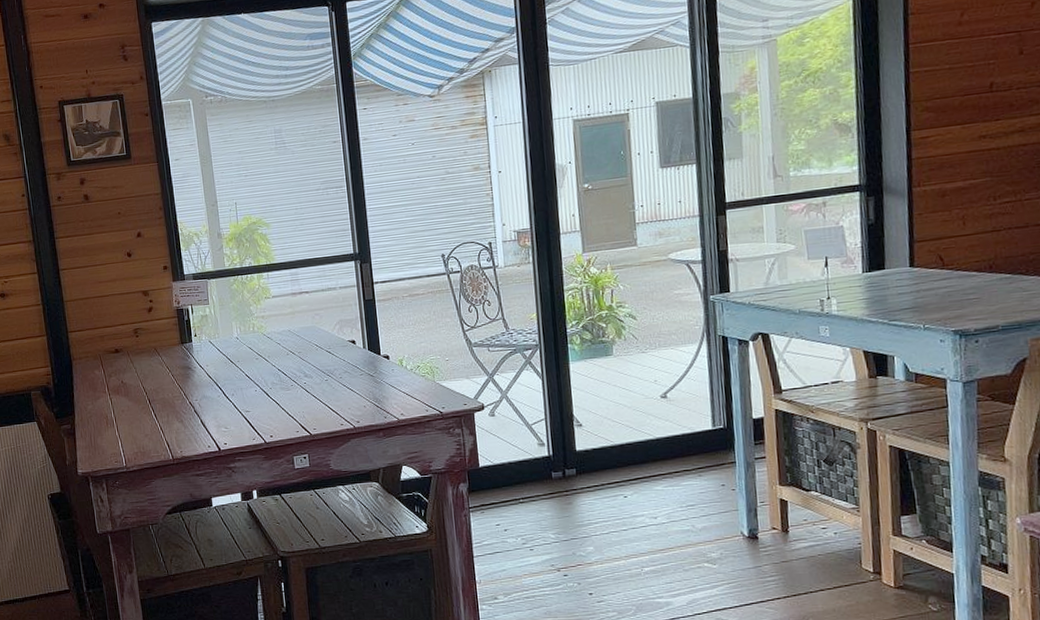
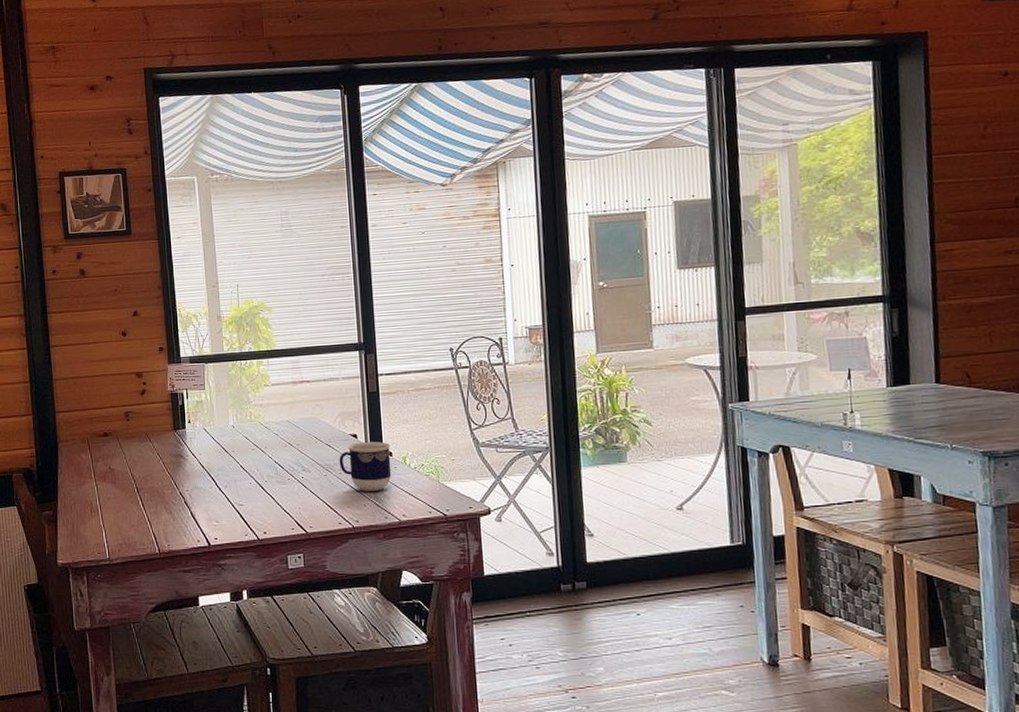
cup: none [339,346,389,394] -> present [339,441,392,491]

